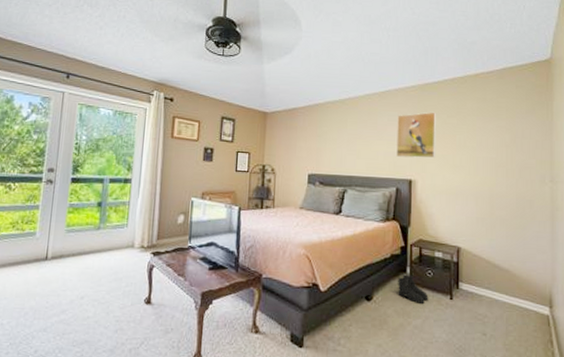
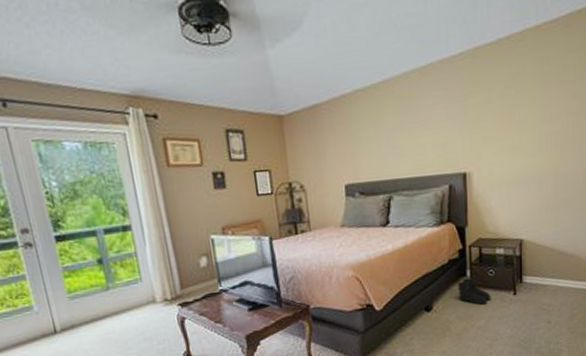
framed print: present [396,112,437,159] -> none [444,84,492,148]

